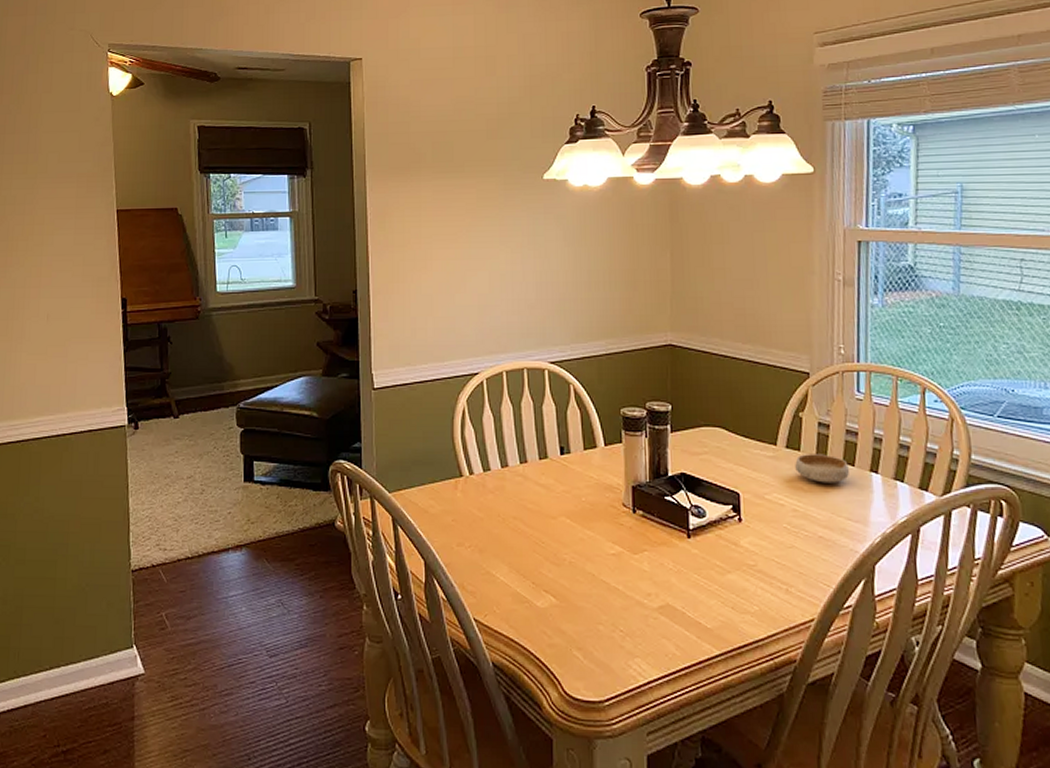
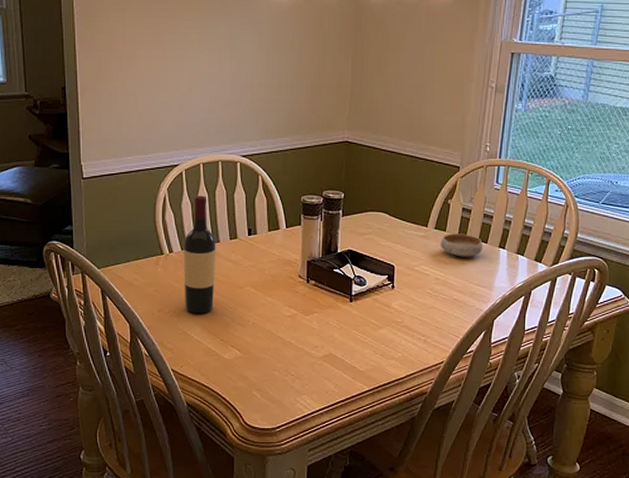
wine bottle: none [486,408,524,550] -> present [184,195,216,314]

